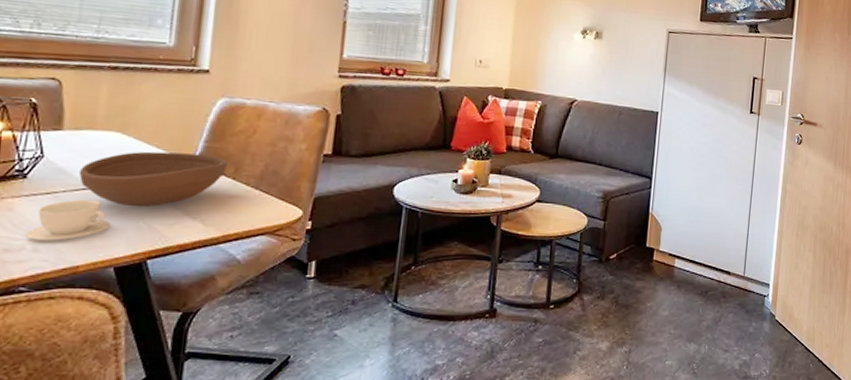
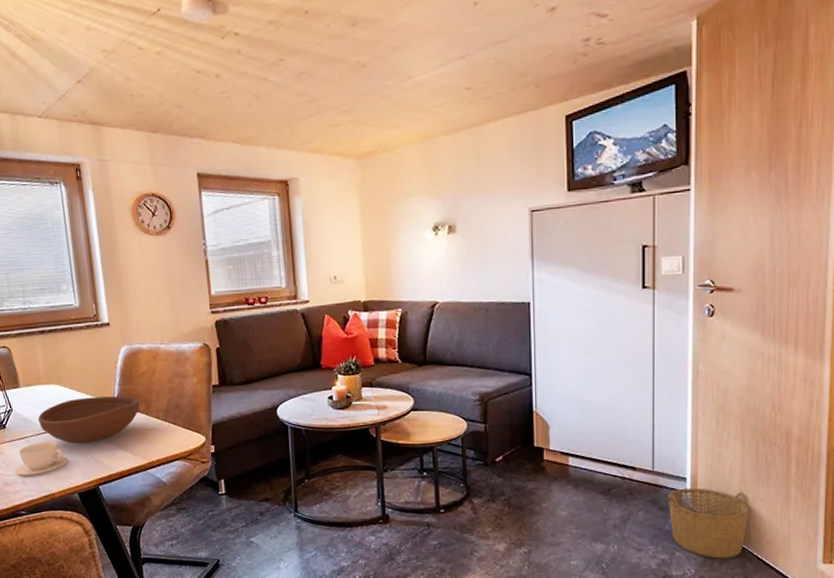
basket: none [753,293,816,360] -> present [668,488,750,559]

